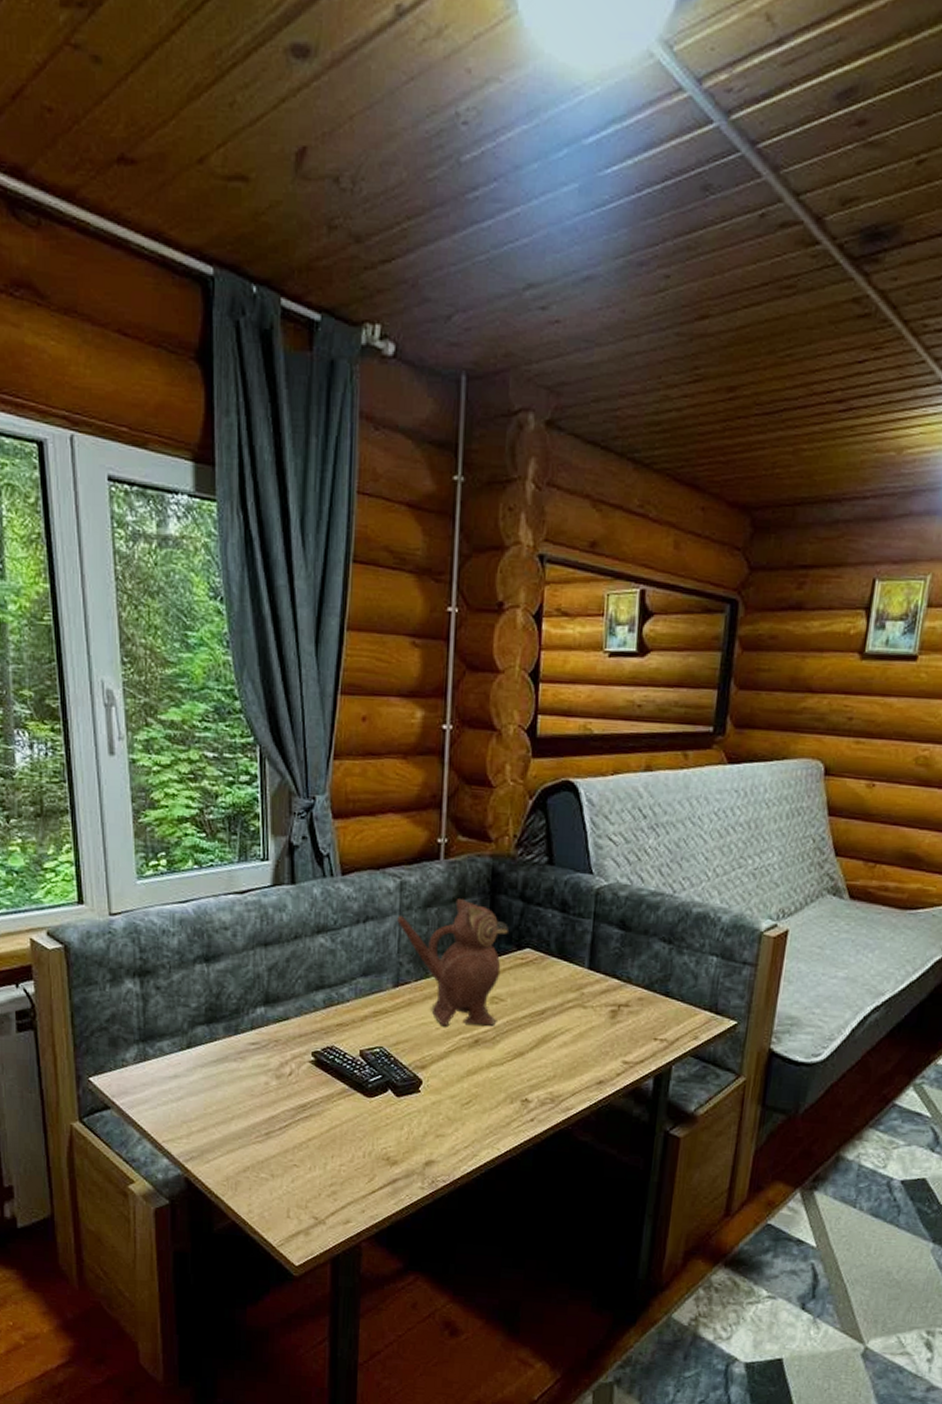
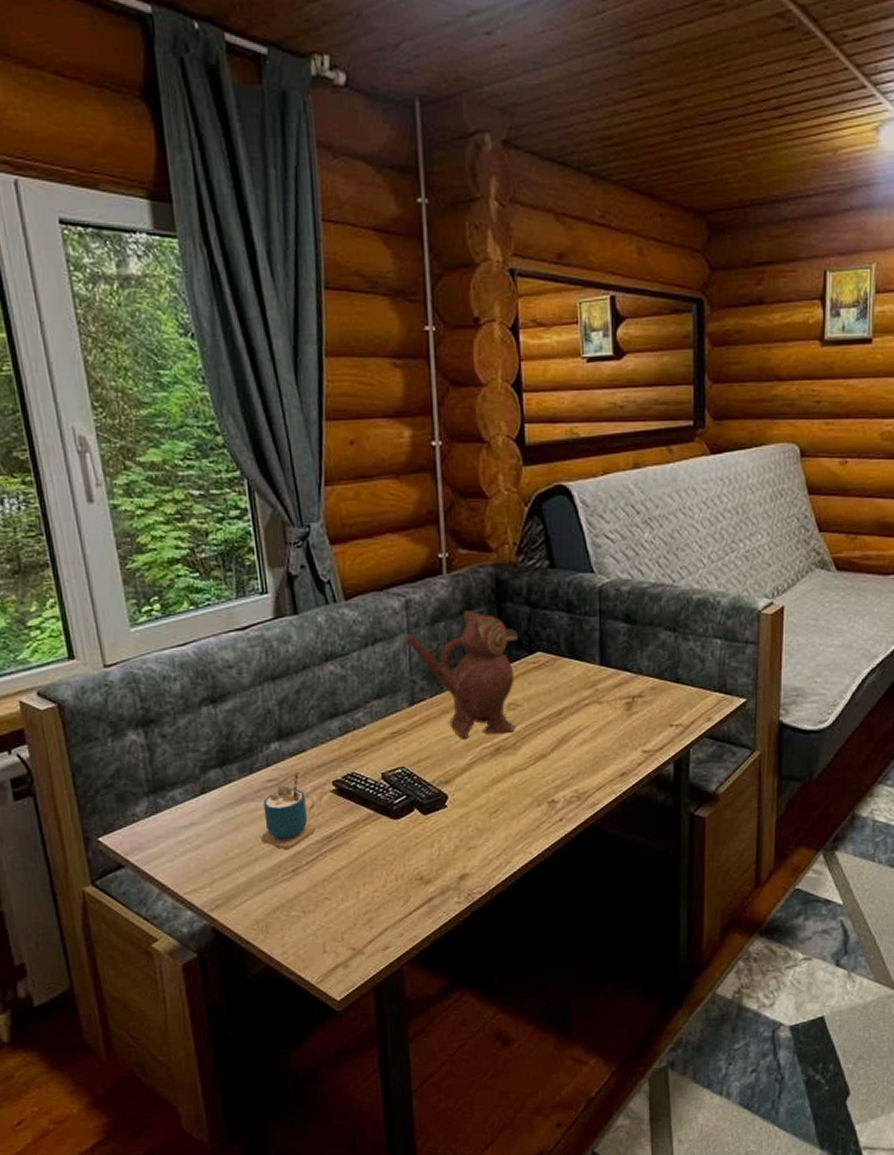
cup: none [238,1039,291,1112] -> present [260,772,315,849]

